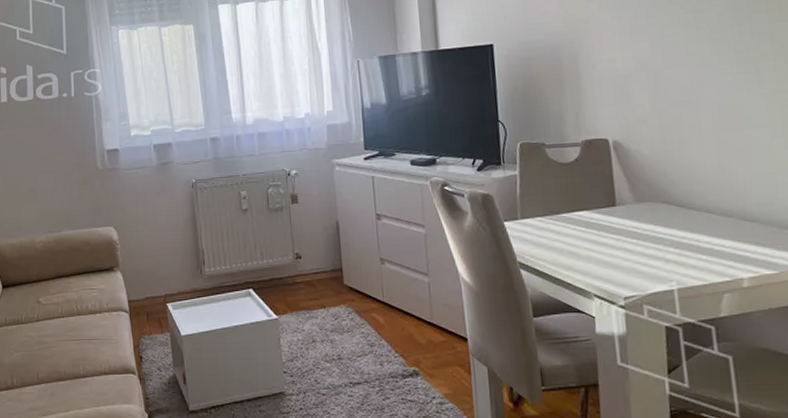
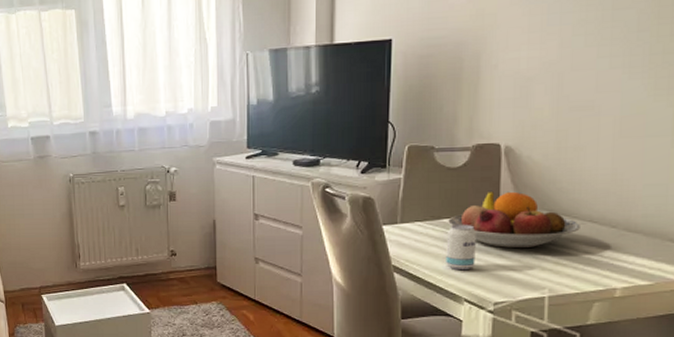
fruit bowl: none [566,184,698,241] -> present [447,190,580,249]
beverage can: none [567,218,600,265] -> present [446,224,478,271]

